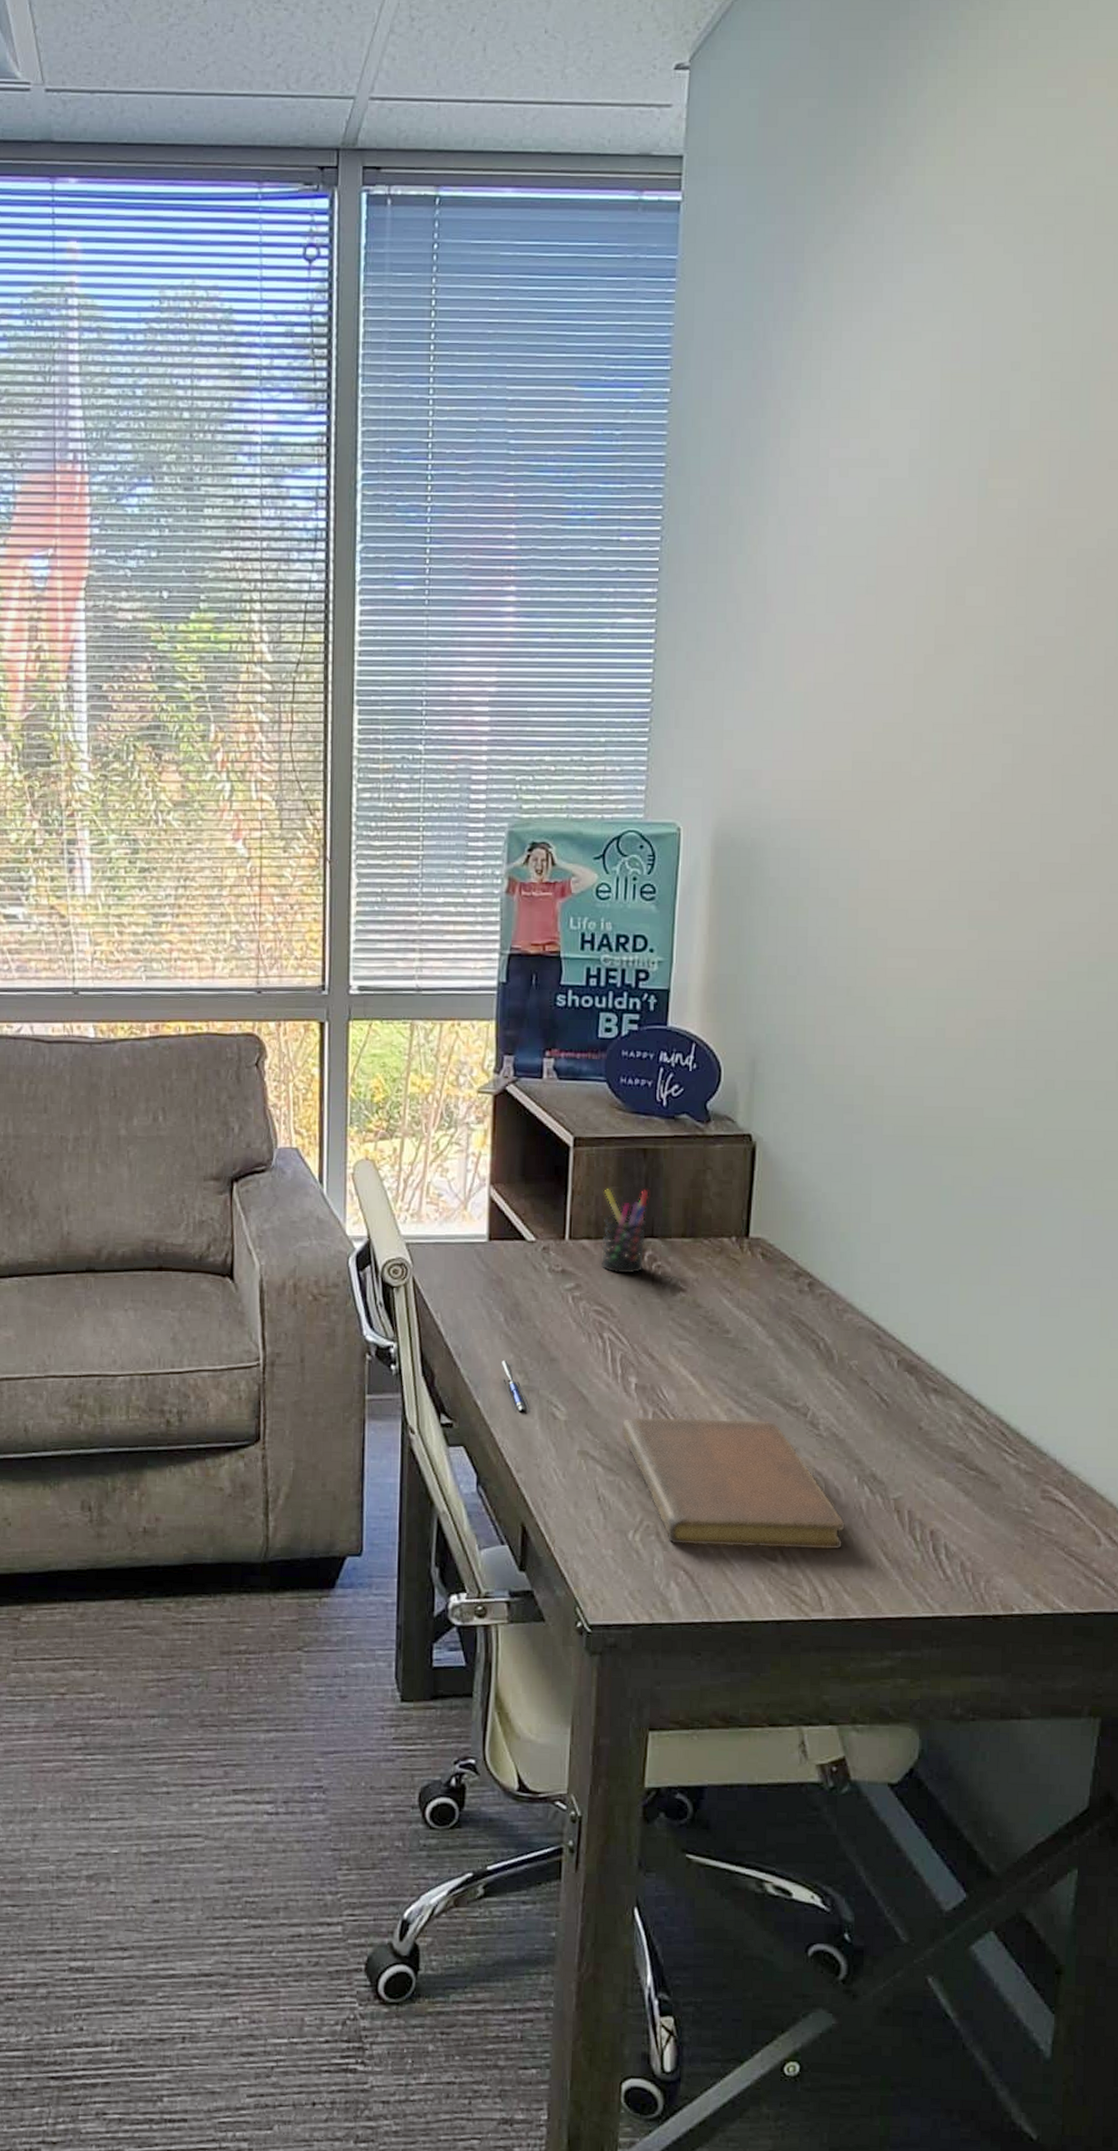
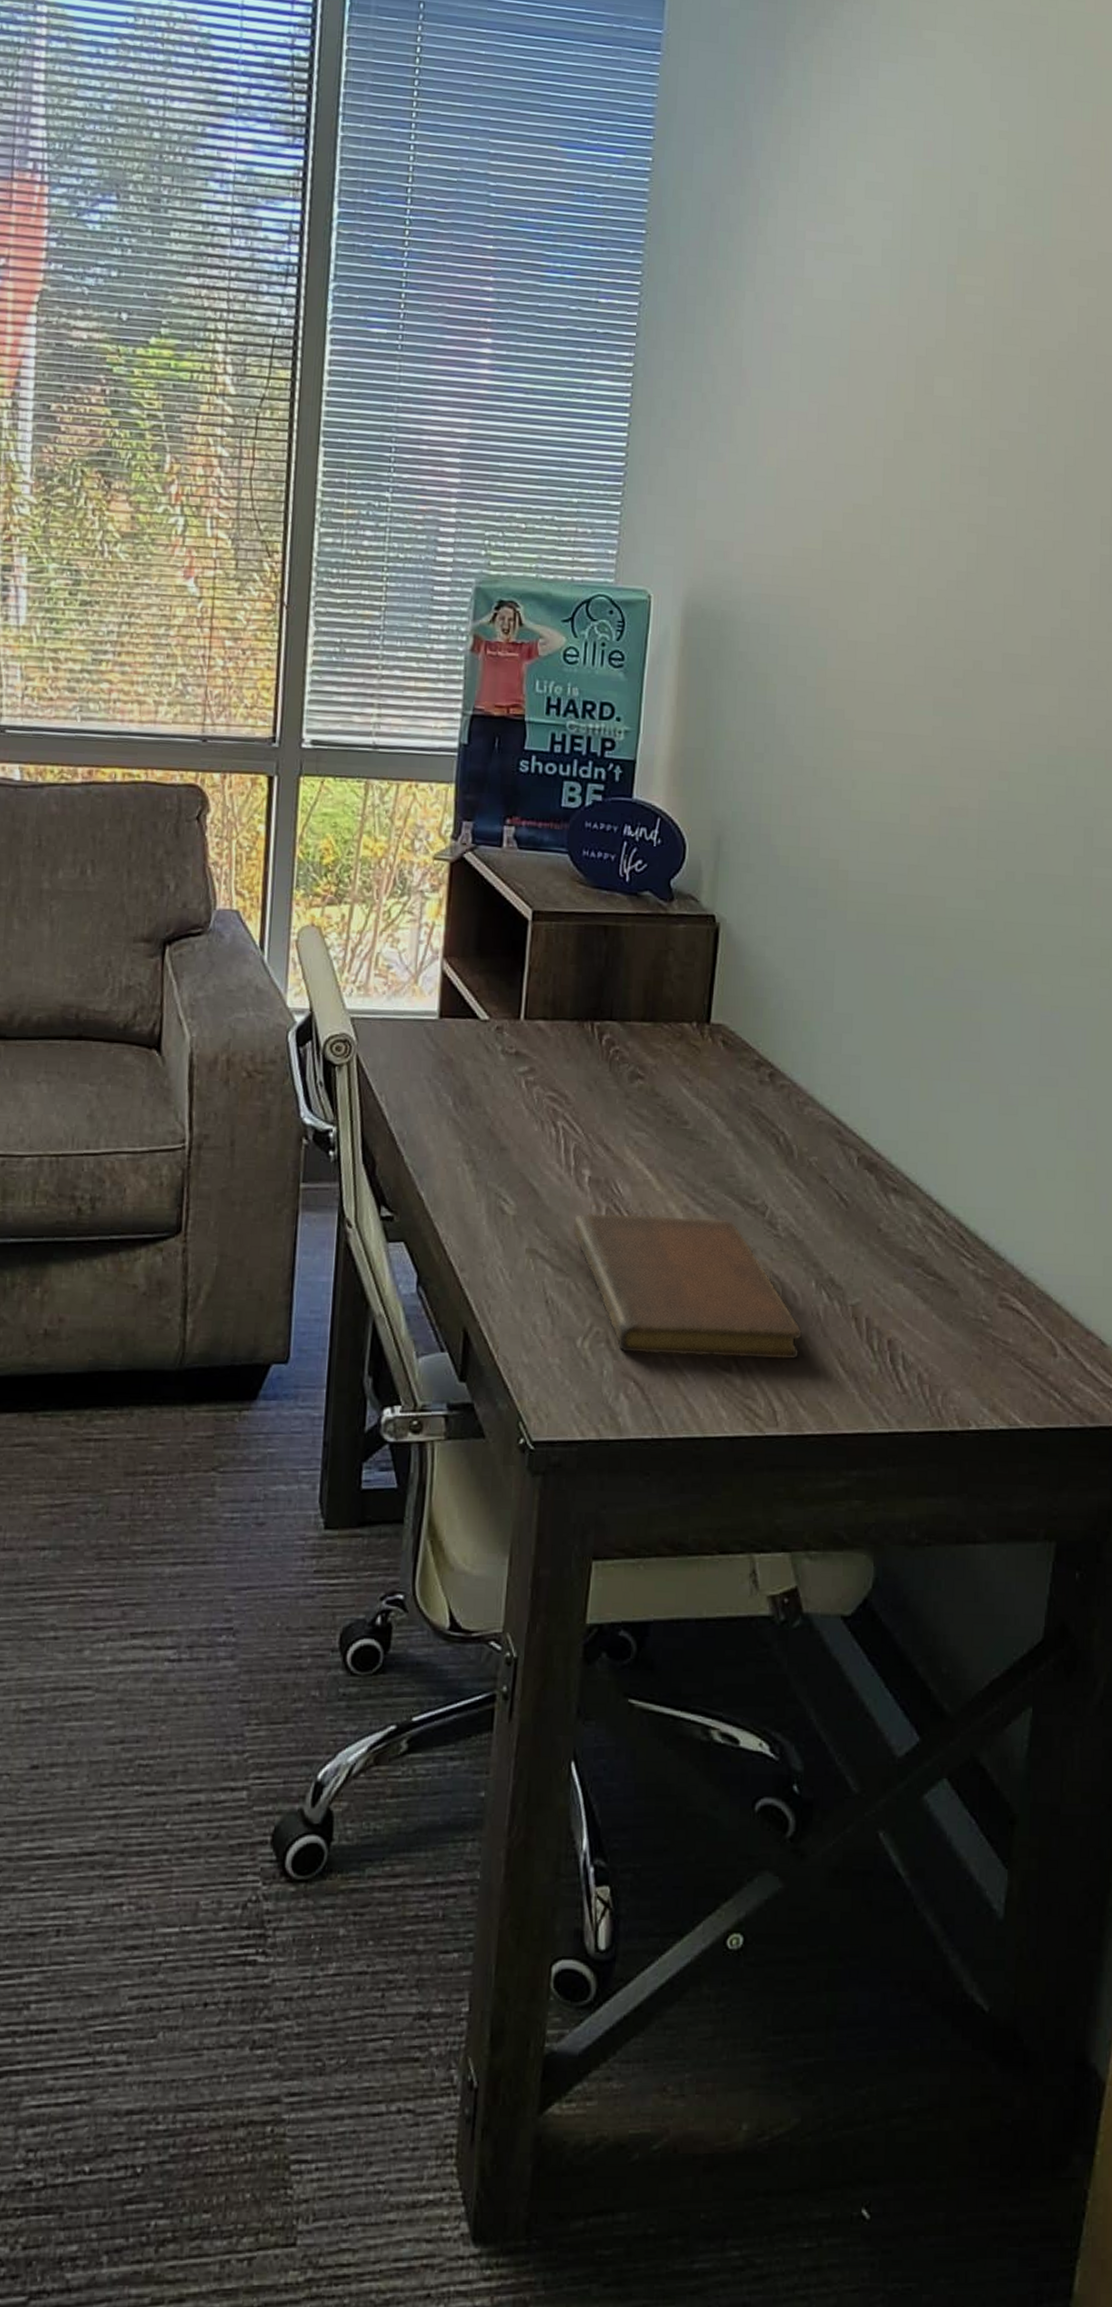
pen: present [501,1361,530,1413] -> none [447,1149,477,1206]
pen holder: present [600,1188,649,1274] -> none [556,965,609,1059]

